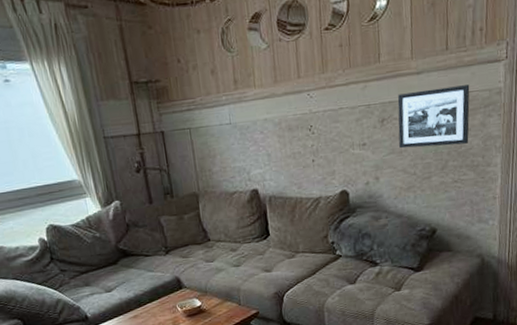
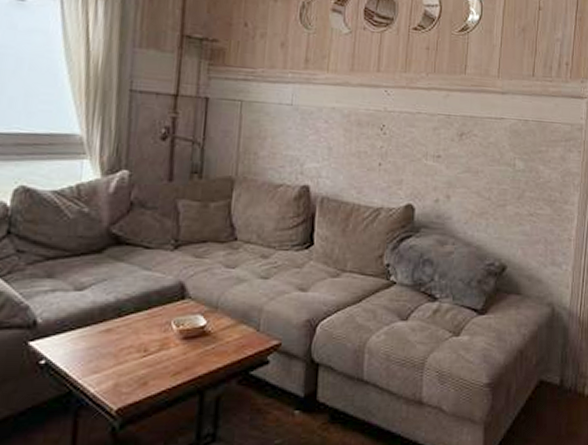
picture frame: present [397,84,470,149] -> none [476,110,553,175]

